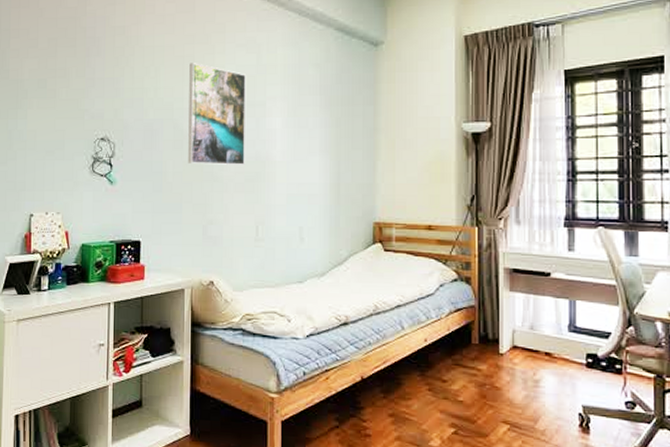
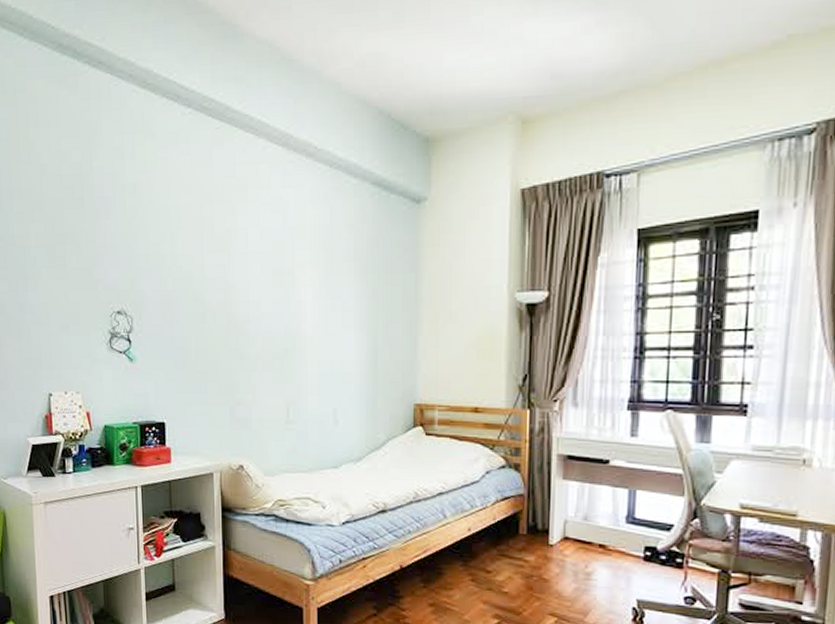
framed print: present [188,63,246,165] -> none [209,225,273,340]

